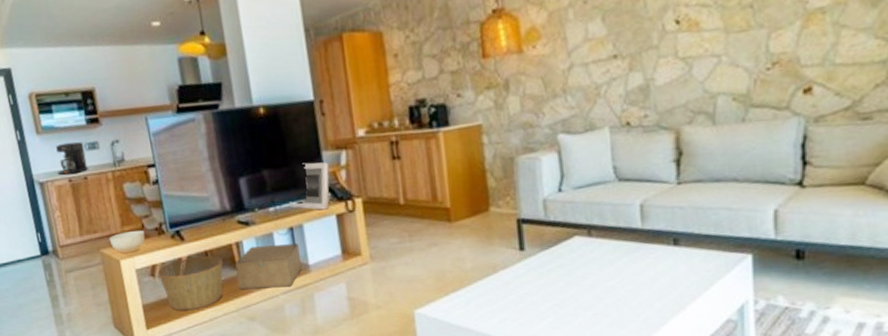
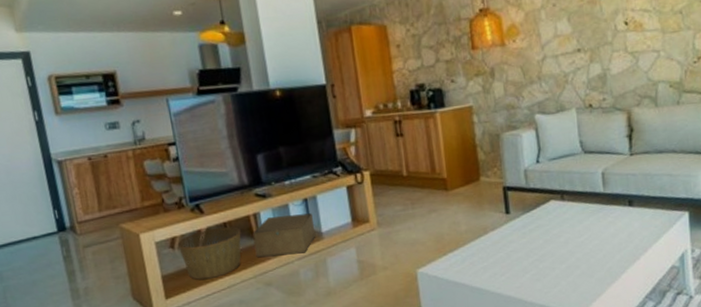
coffee maker: present [56,142,88,175] -> none [75,122,108,154]
bowl: present [108,229,146,254] -> none [128,204,166,228]
picture frame: present [290,162,330,210] -> none [304,139,341,183]

